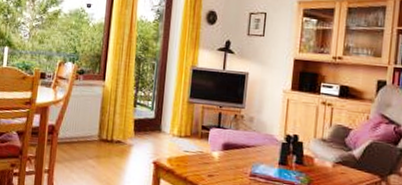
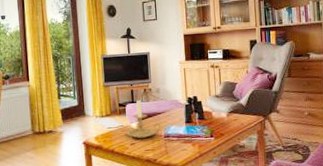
candle holder: none [205,124,249,172] -> present [126,98,161,139]

